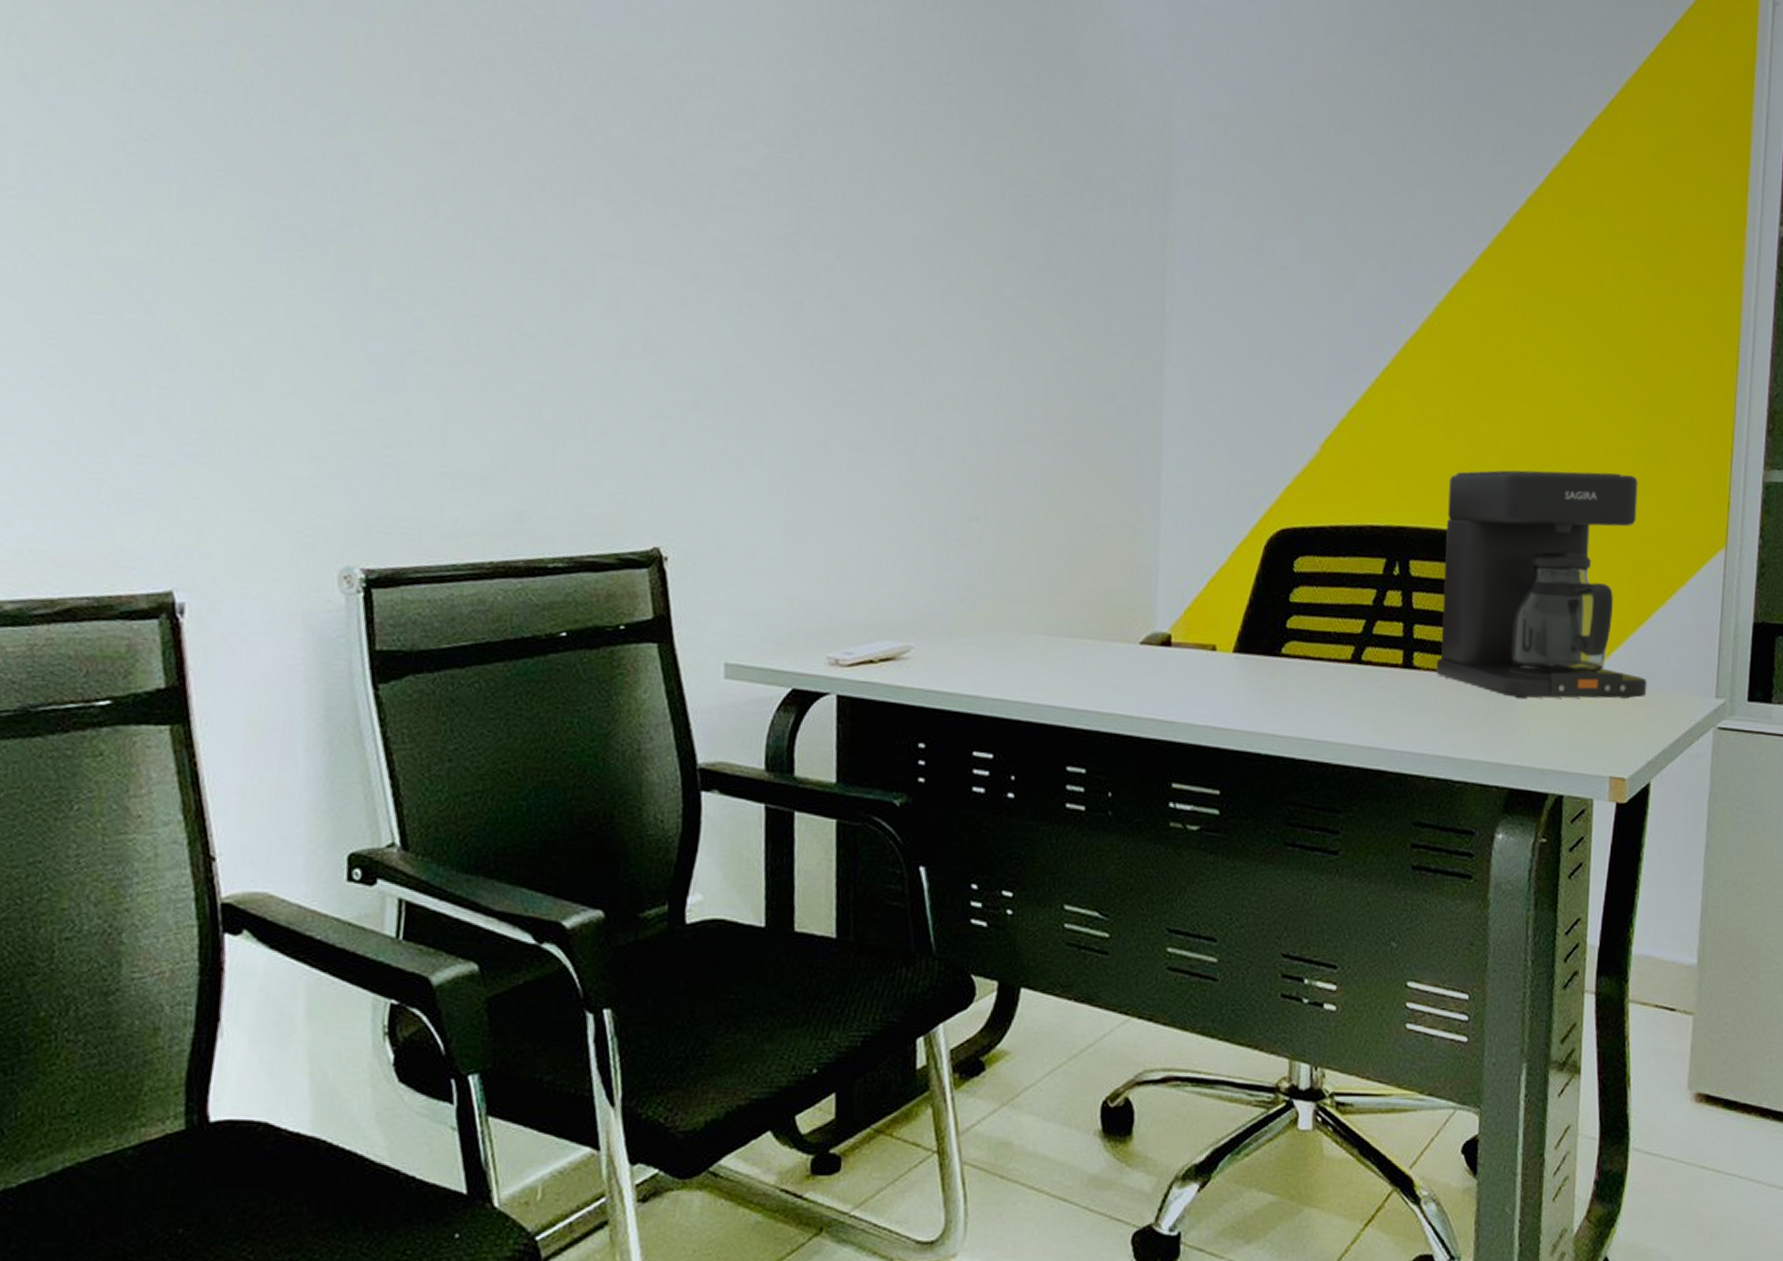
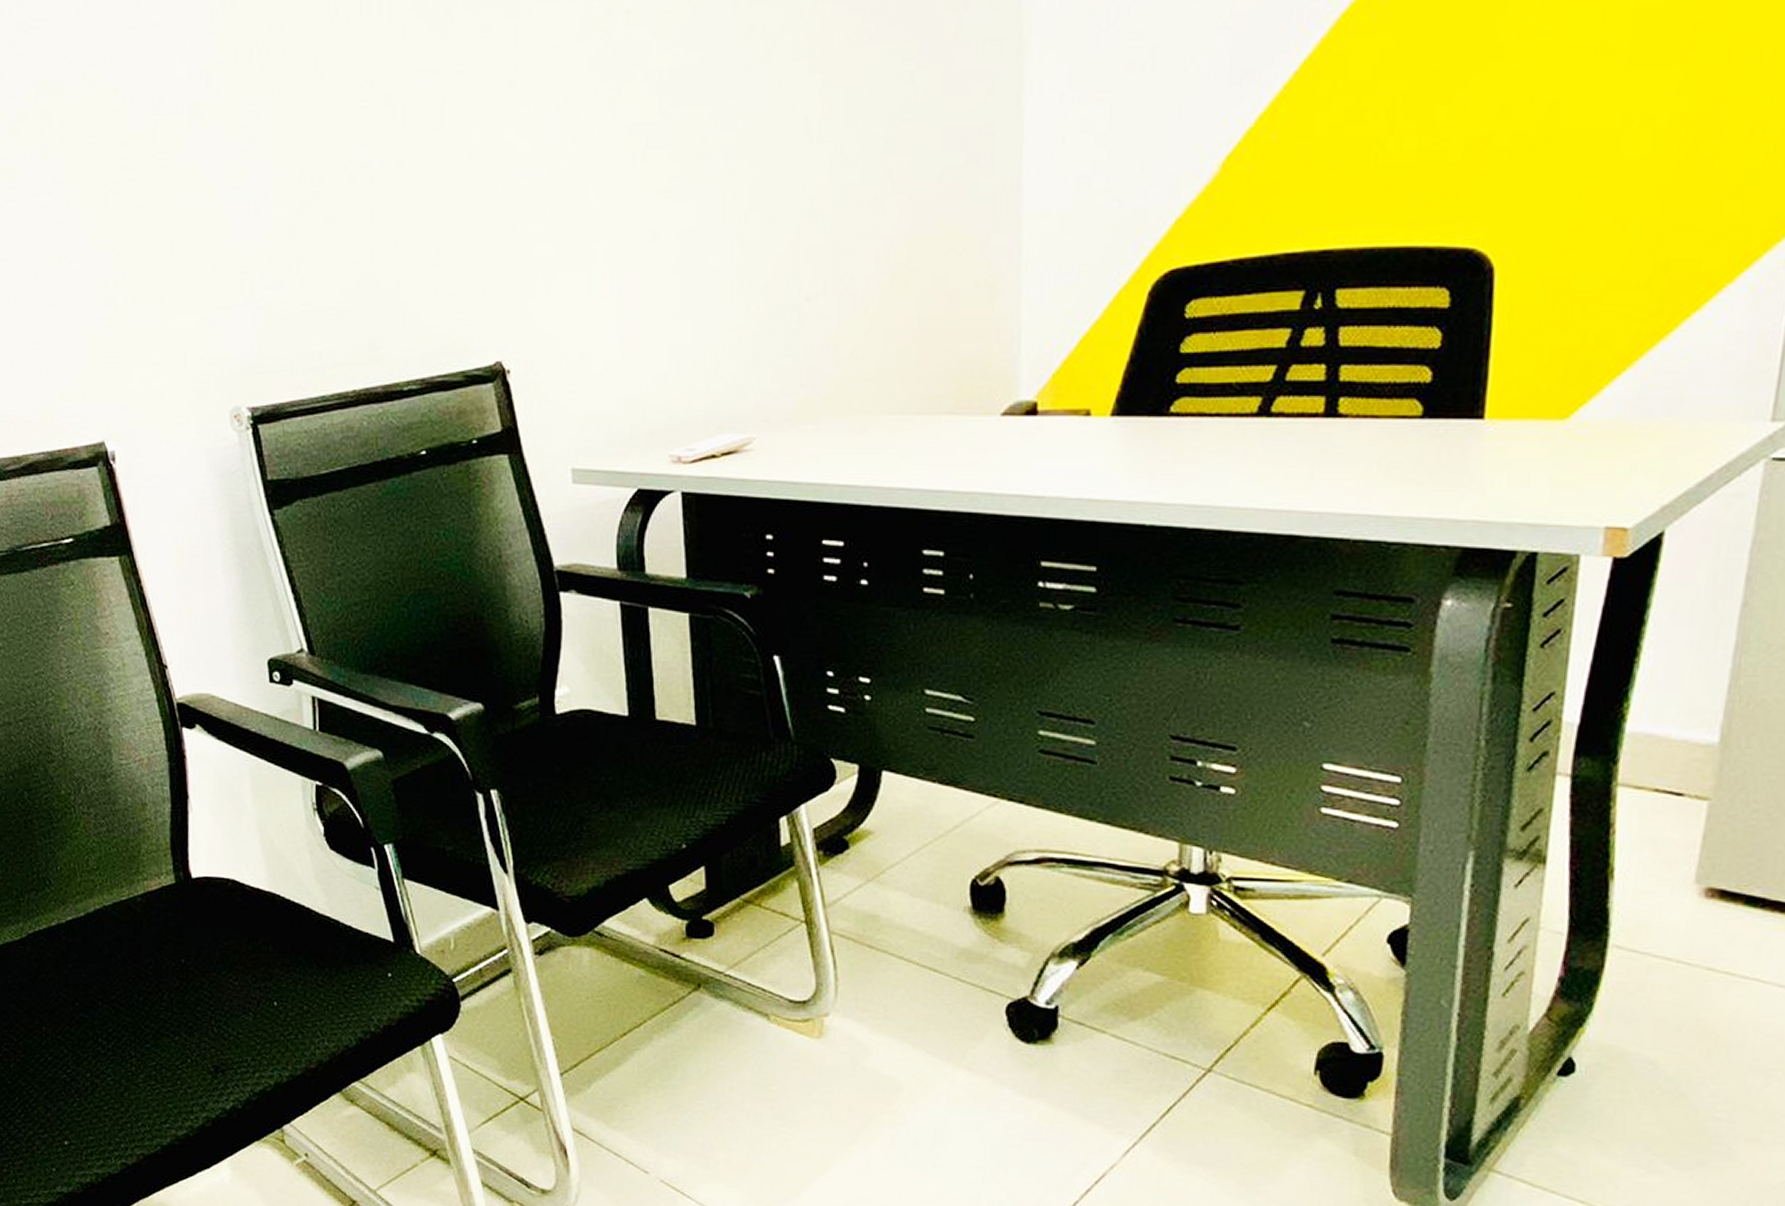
coffee maker: present [1436,470,1647,700] -> none [1369,146,1670,443]

